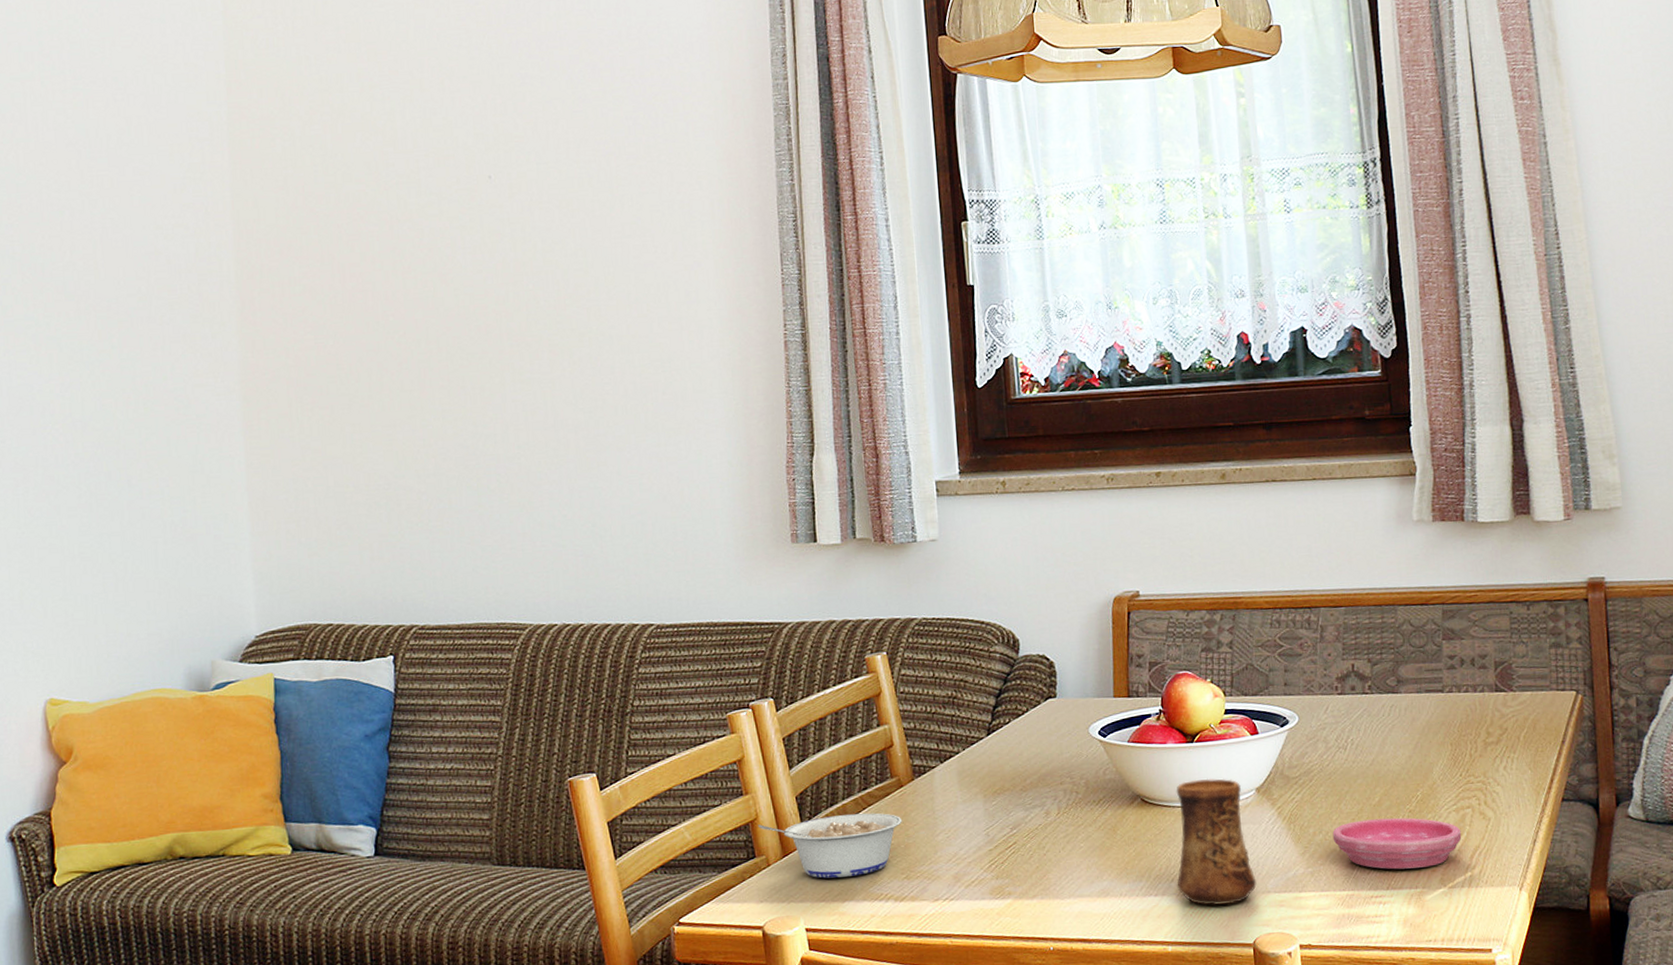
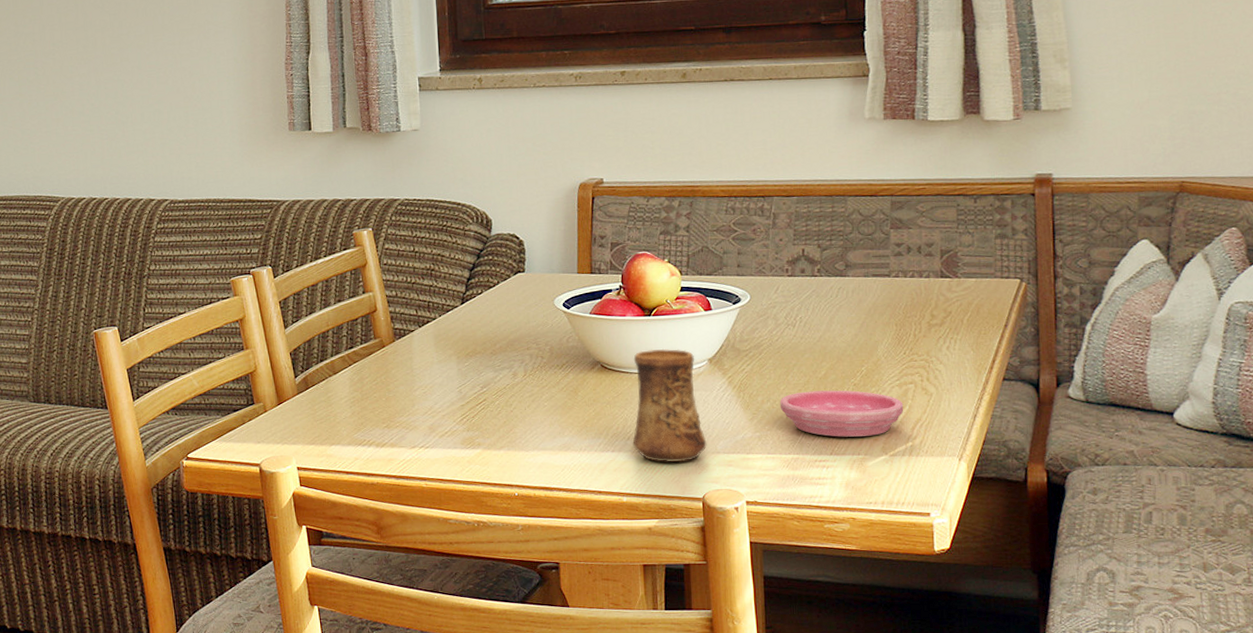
legume: present [757,813,903,879] -> none [256,369,384,425]

